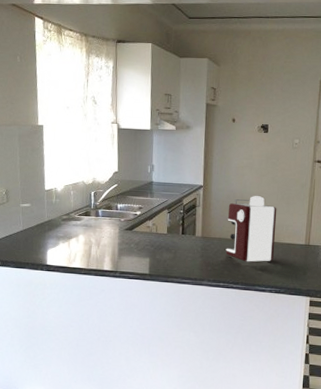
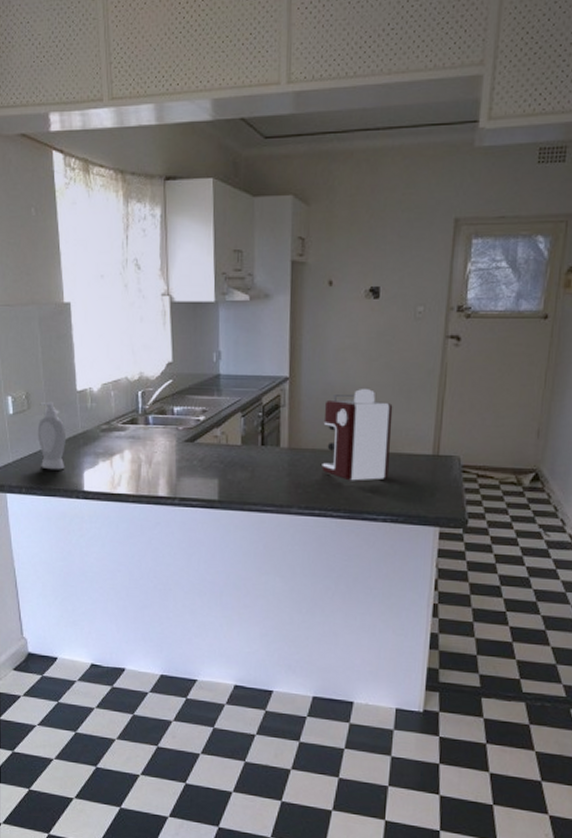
soap bottle: none [13,197,35,249] -> present [37,401,66,470]

